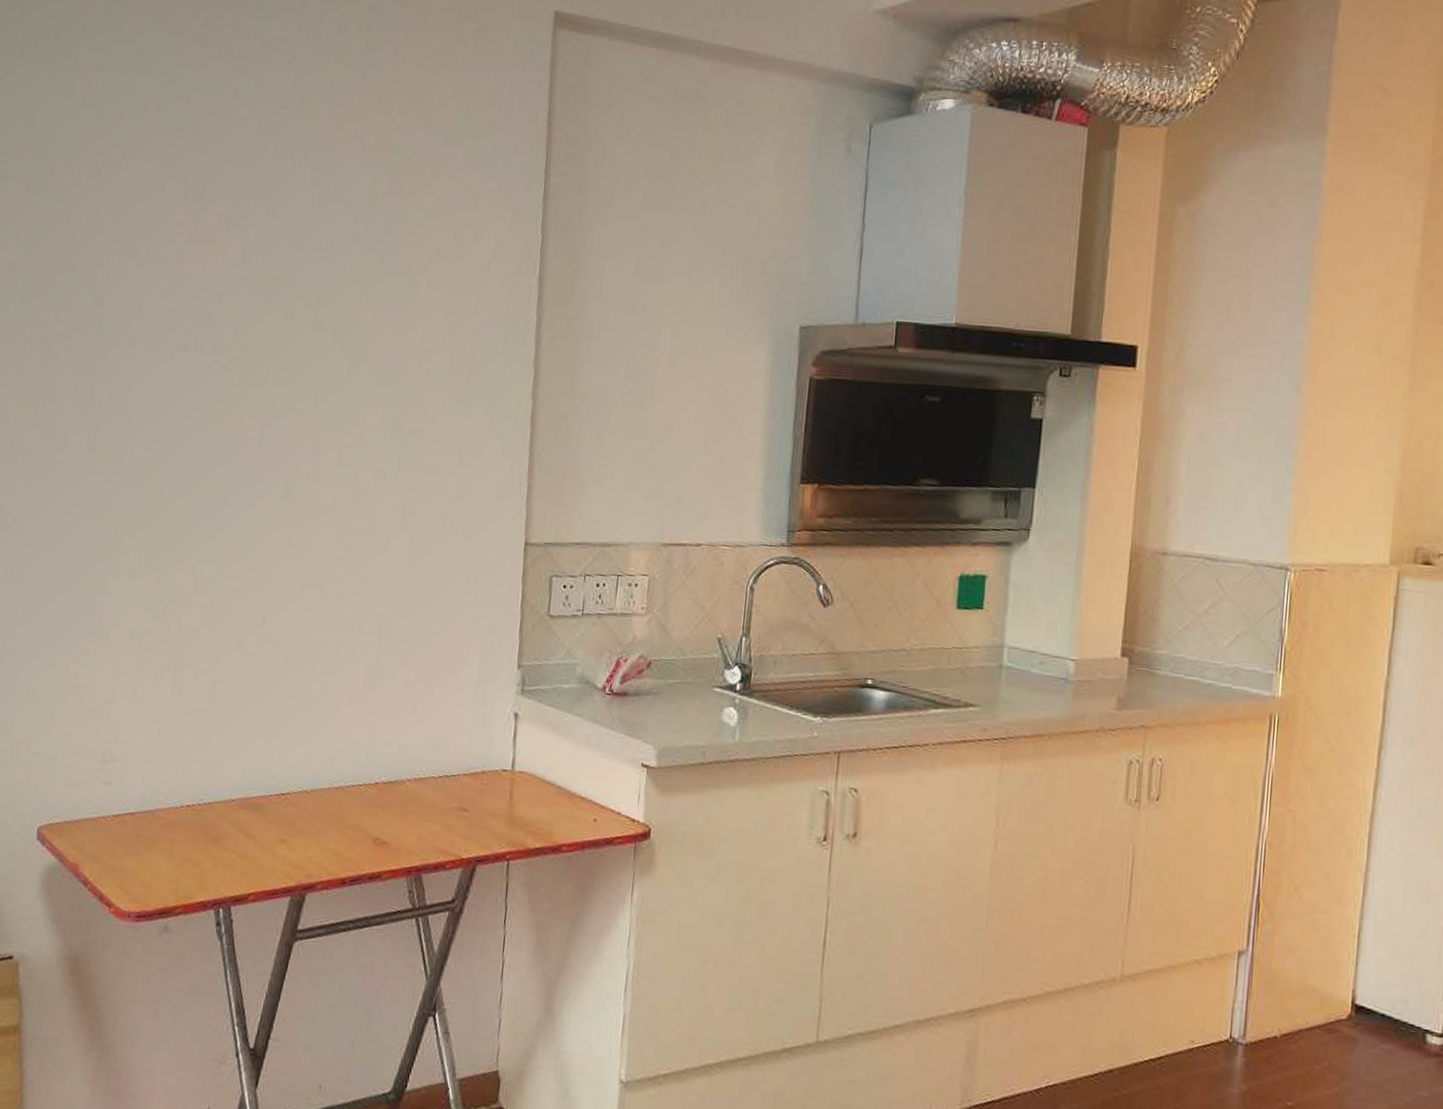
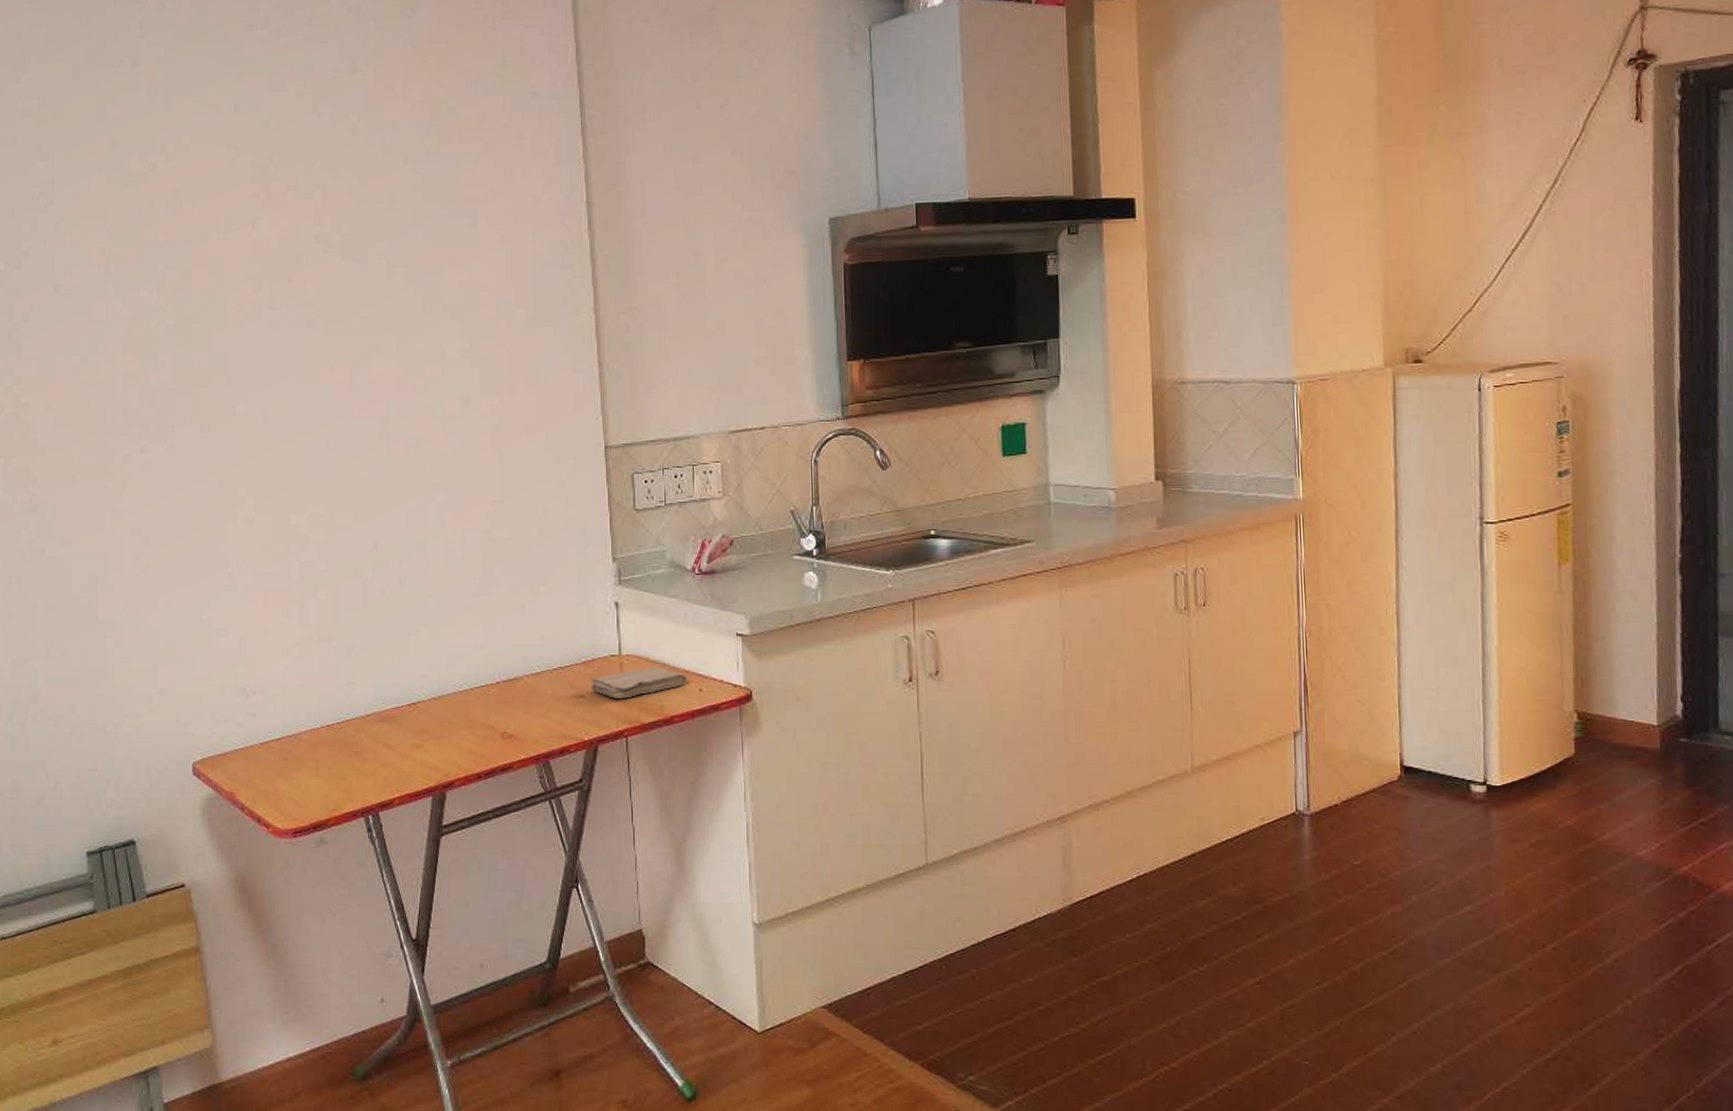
washcloth: none [476,787,583,819] -> present [590,666,688,699]

